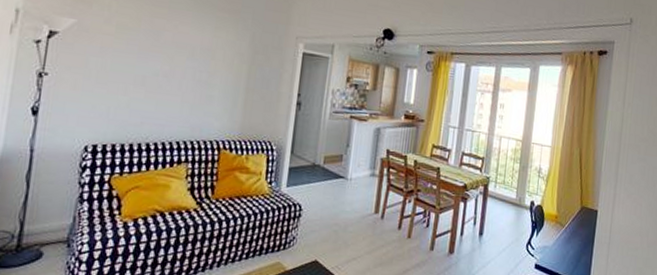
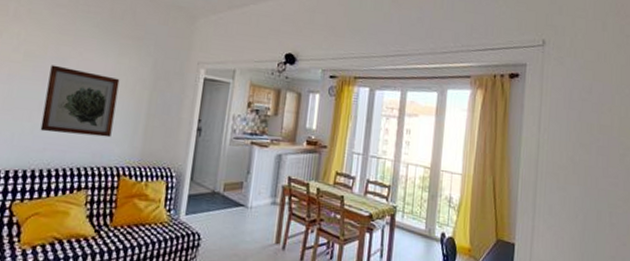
wall art: none [137,37,217,112] -> present [40,65,120,138]

